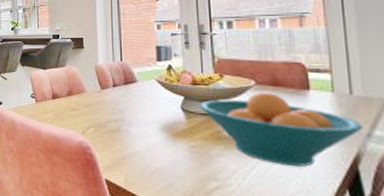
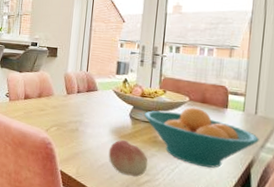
fruit: none [161,138,215,183] -> present [108,140,148,177]

